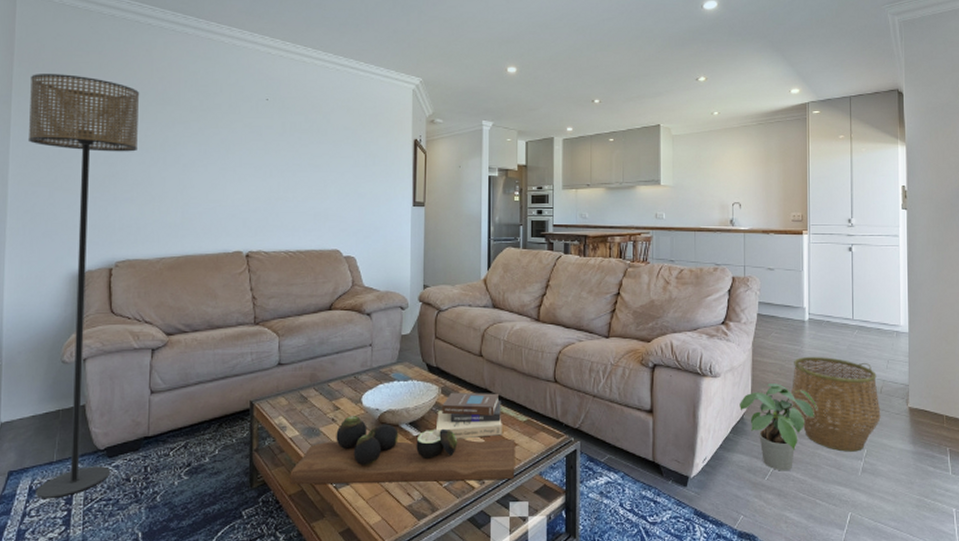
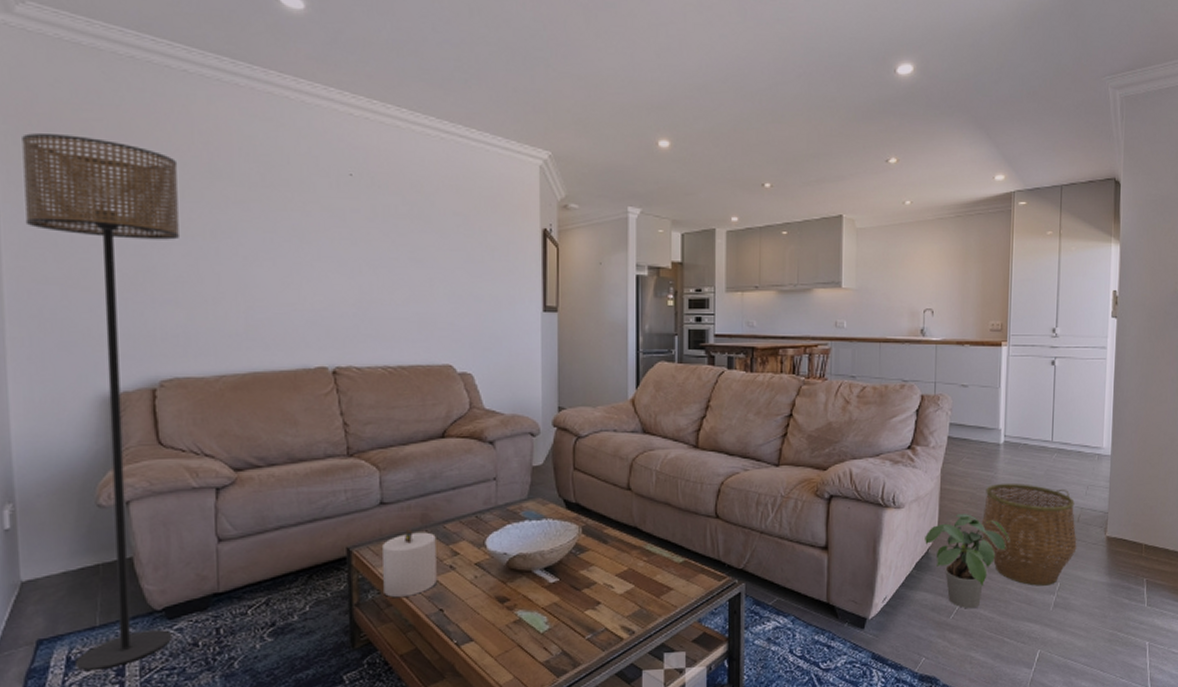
candle: none [278,387,322,445] -> present [383,529,437,598]
decorative tray: present [290,416,515,485] -> none [400,562,670,644]
books: present [437,392,502,439] -> none [577,531,655,585]

